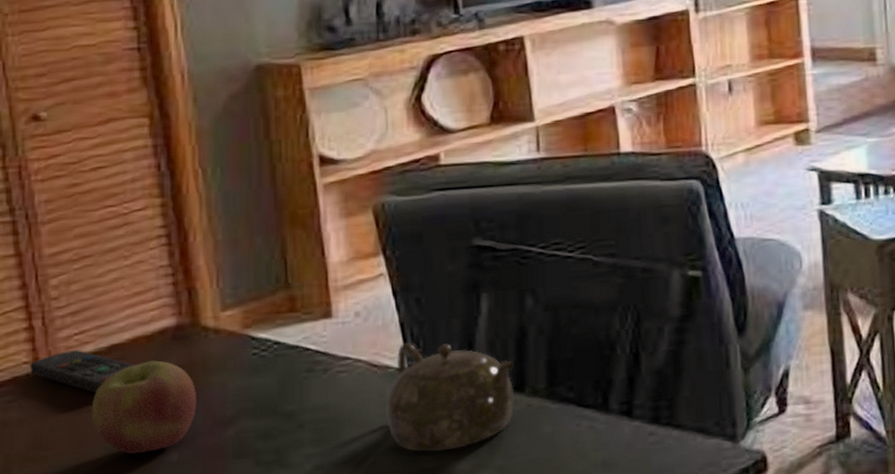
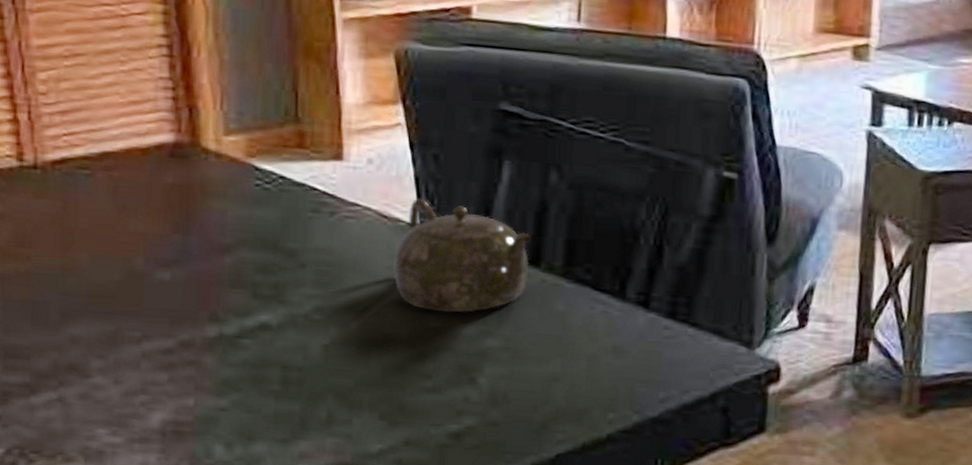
remote control: present [30,350,136,393] -> none [14,150,129,199]
apple: present [91,360,196,455] -> none [79,175,193,268]

